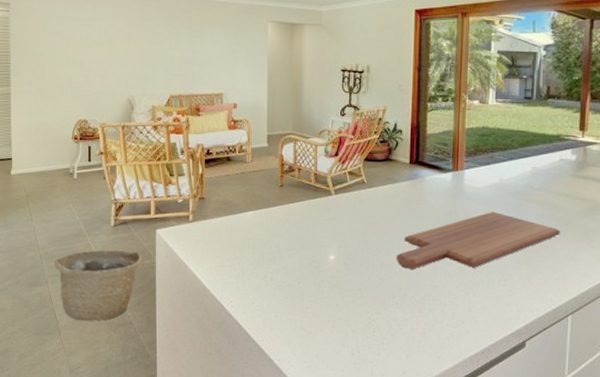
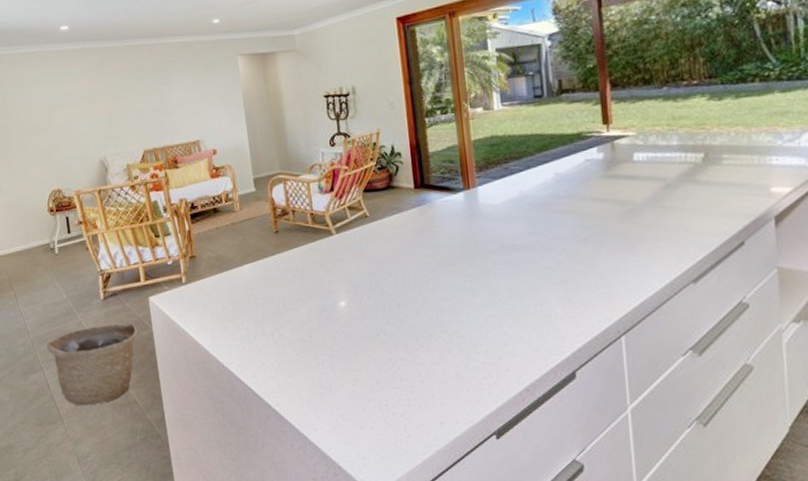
cutting board: present [396,211,560,269] -> none [413,228,598,306]

